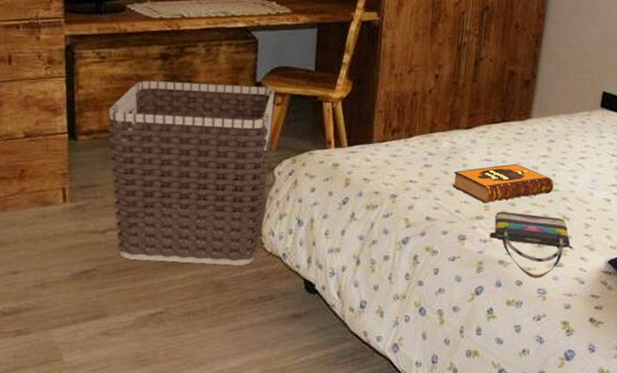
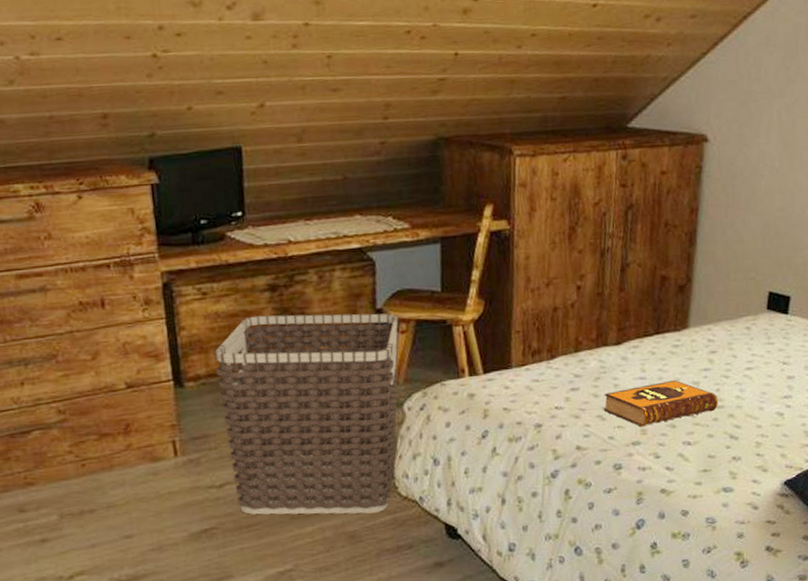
tote bag: present [489,211,574,279] -> none [648,434,744,507]

